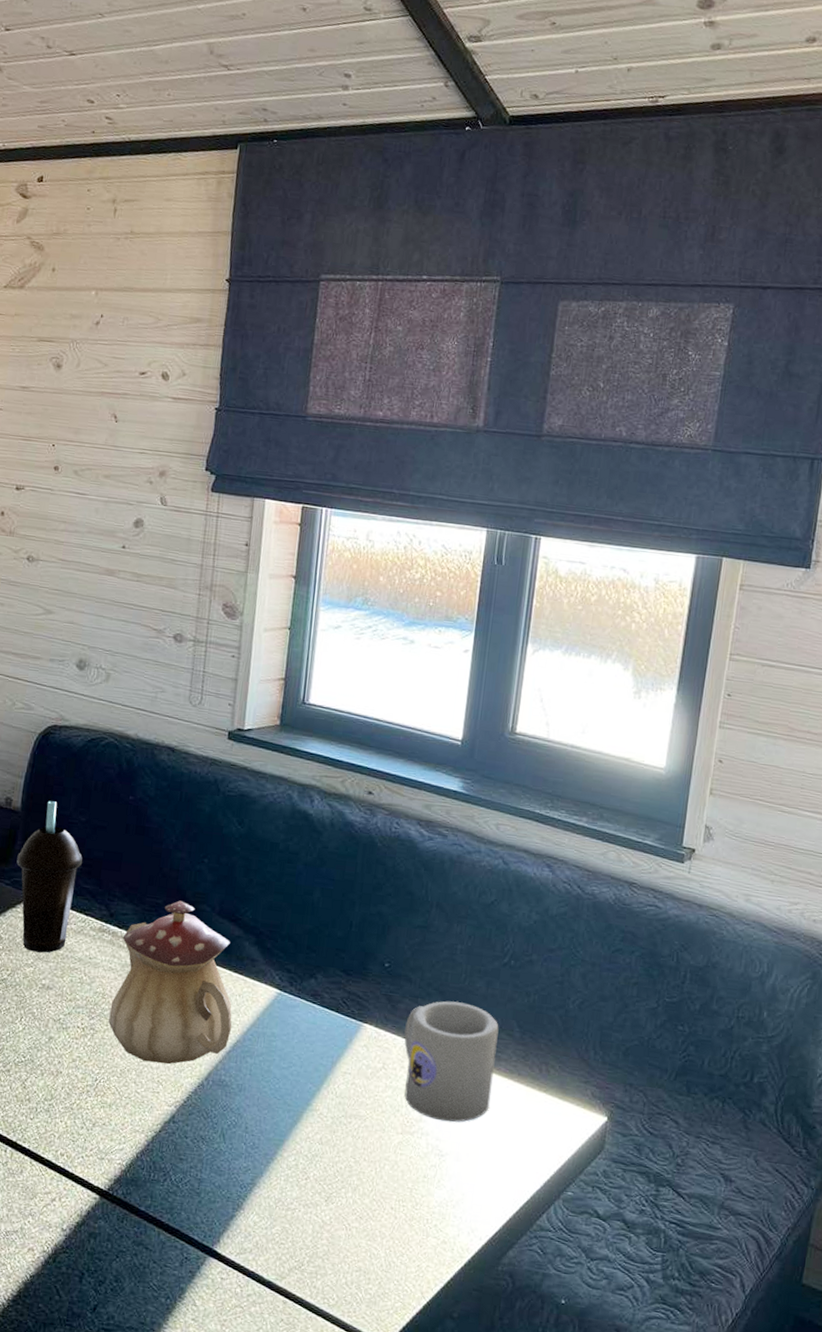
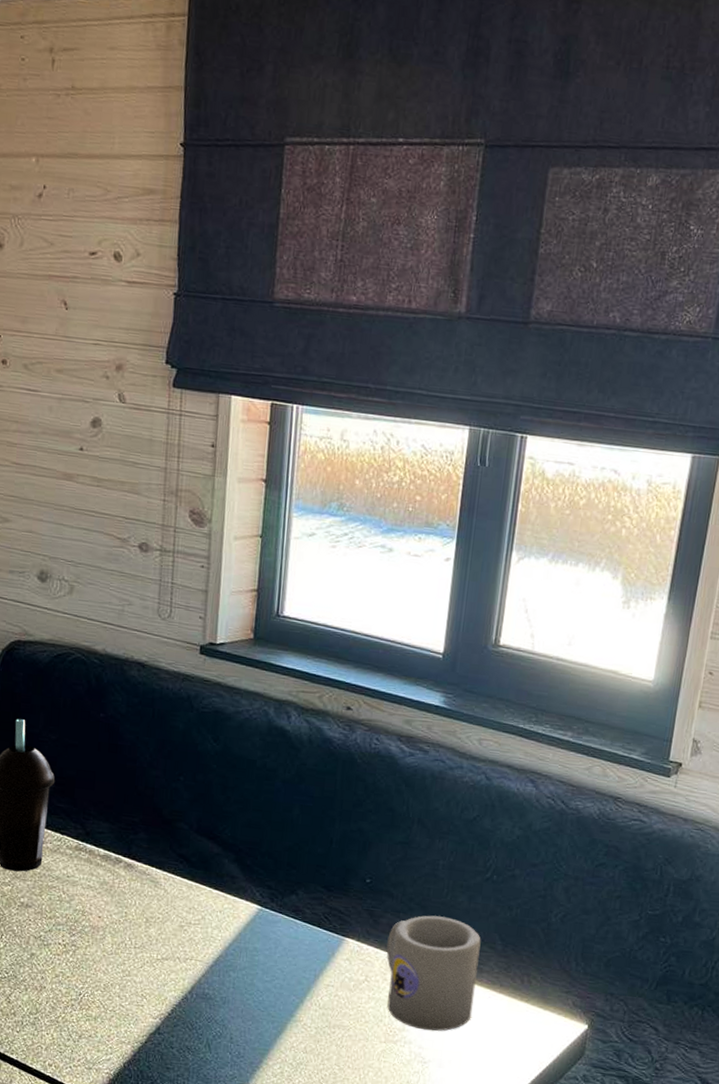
teapot: present [108,900,232,1065] -> none [90,818,214,979]

